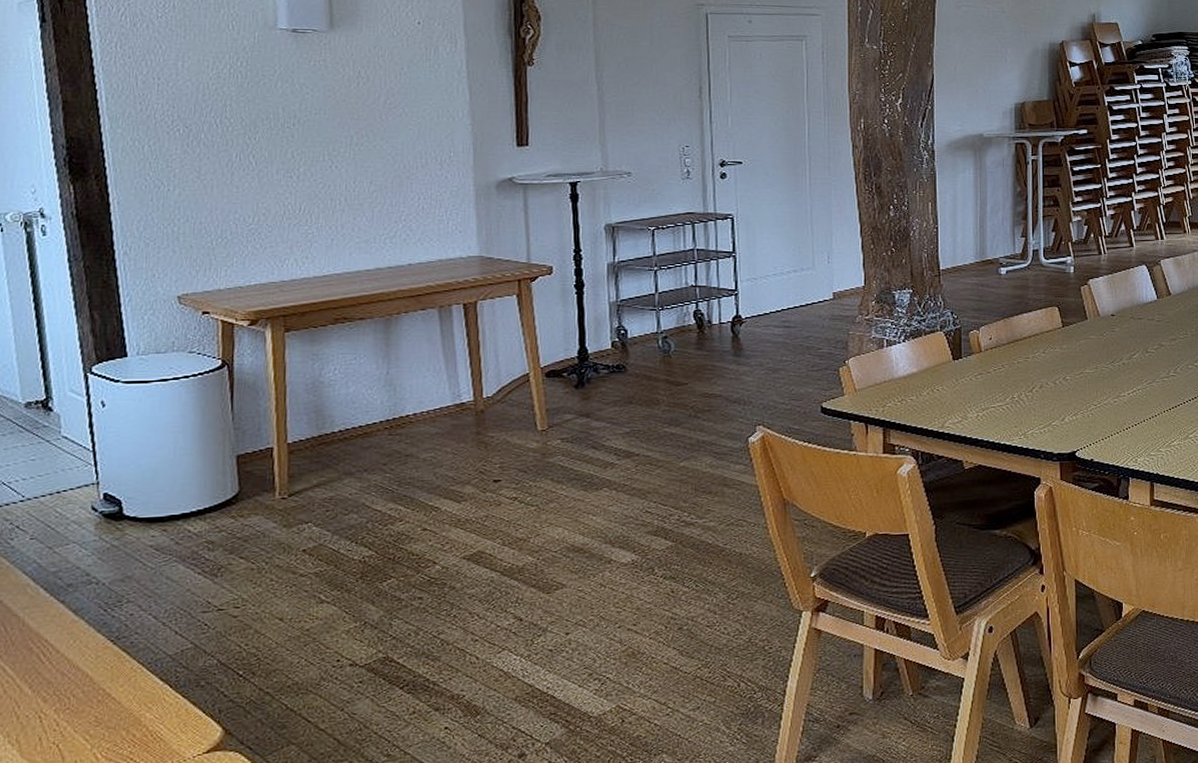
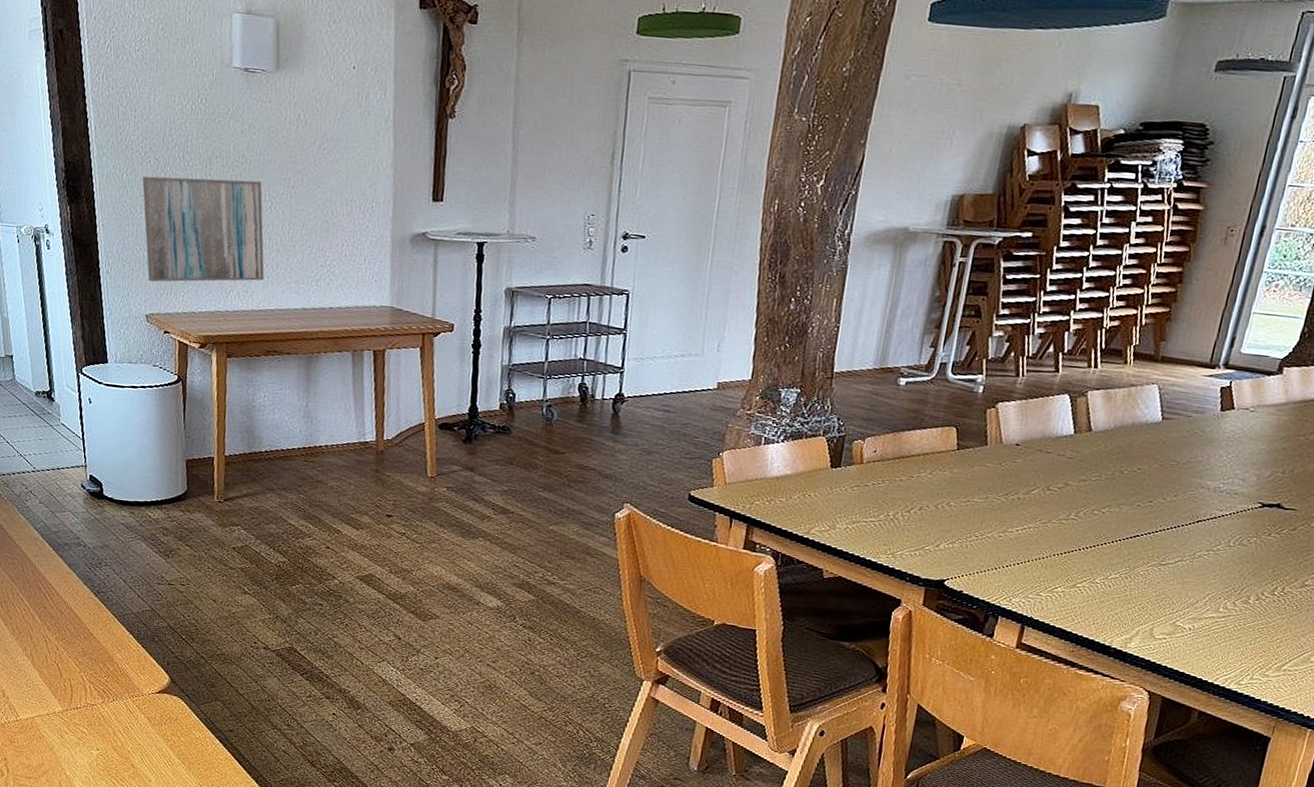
wall art: none [169,140,327,259] -> present [142,176,264,282]

